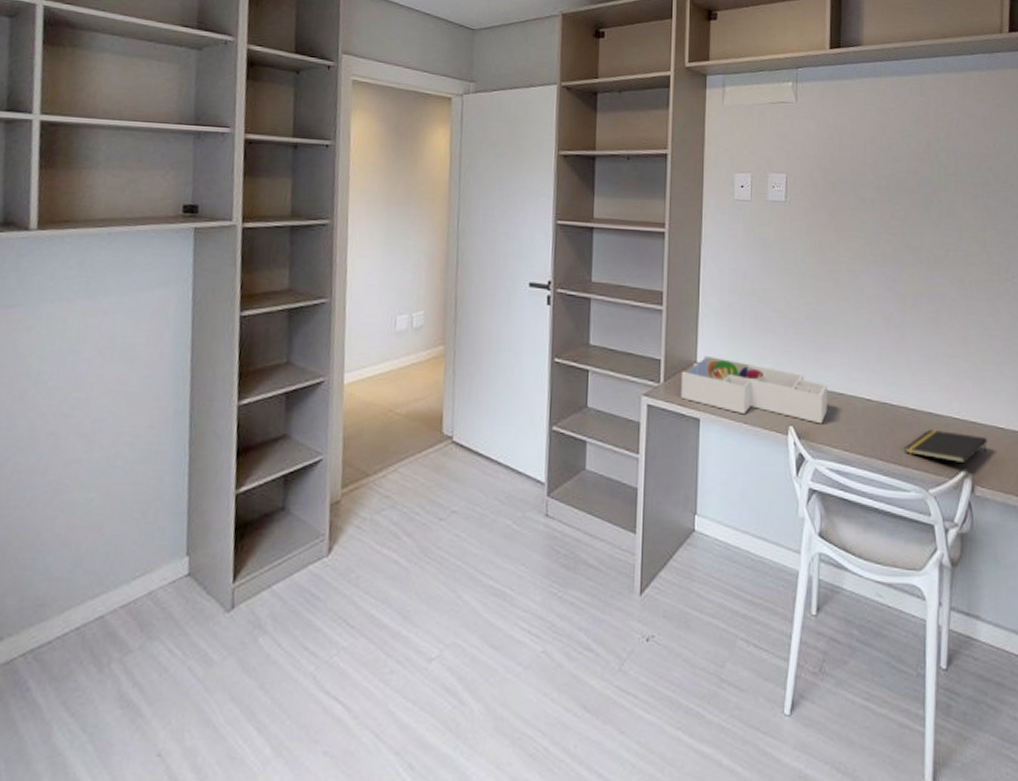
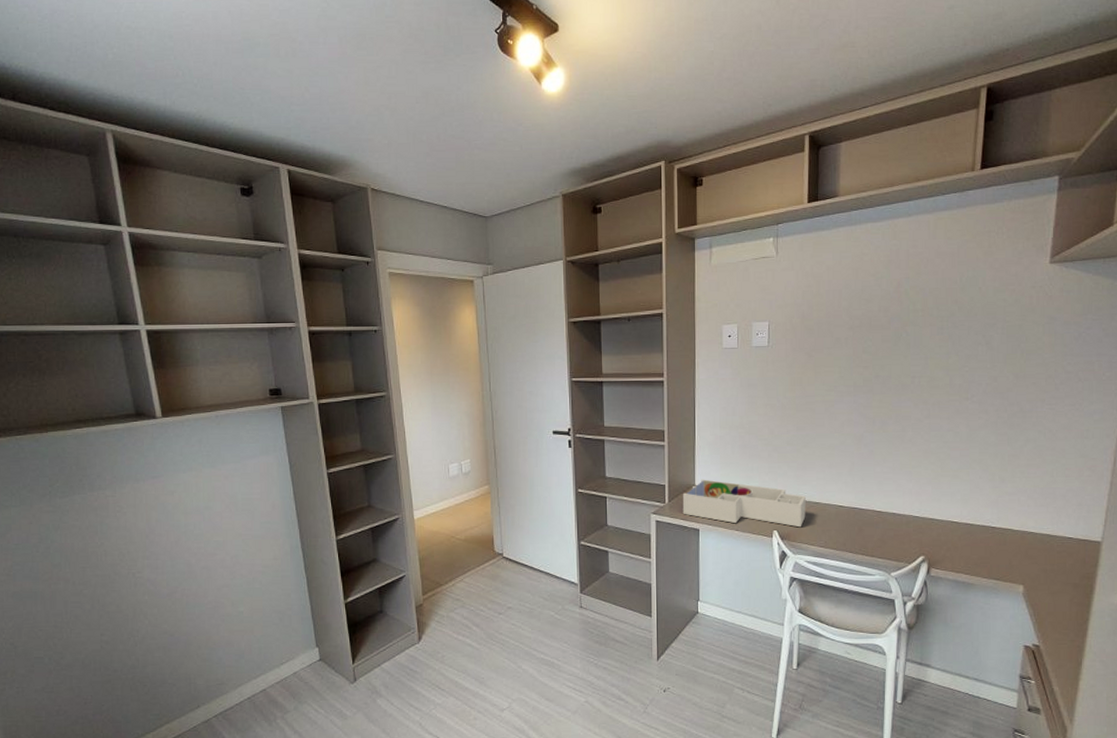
notepad: present [904,429,987,464] -> none [871,526,943,552]

